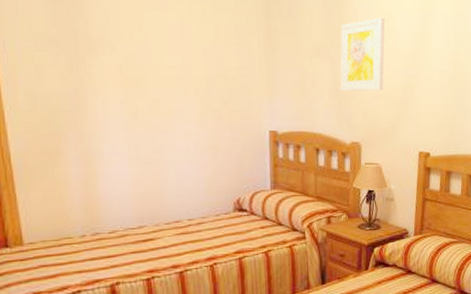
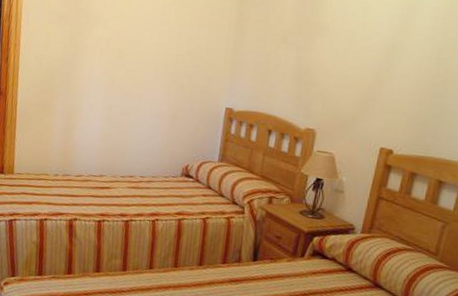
wall art: present [340,17,385,92] -> none [303,8,362,81]

